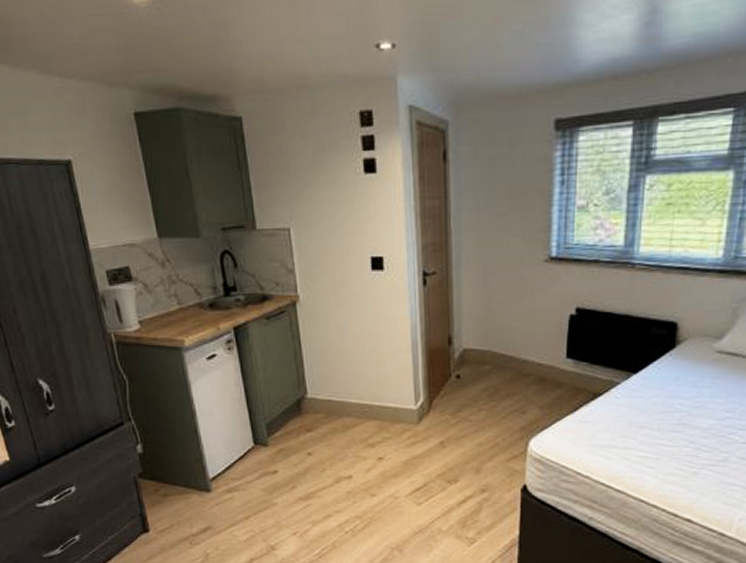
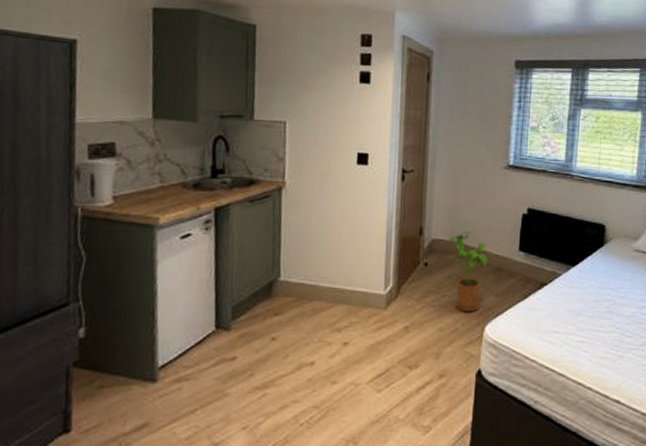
house plant: none [480,338,530,427] -> present [446,231,488,312]

